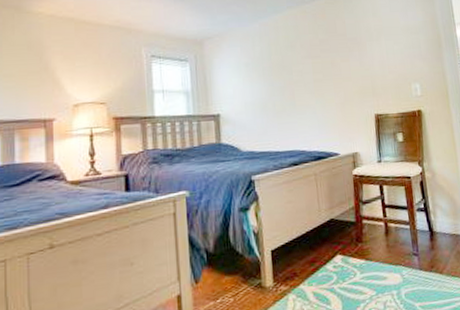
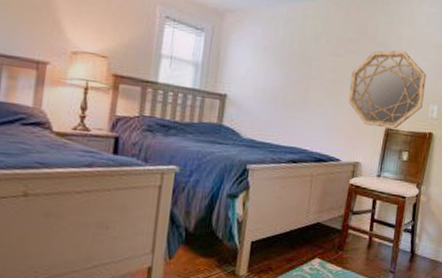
home mirror: none [330,40,405,115] -> present [348,50,426,128]

